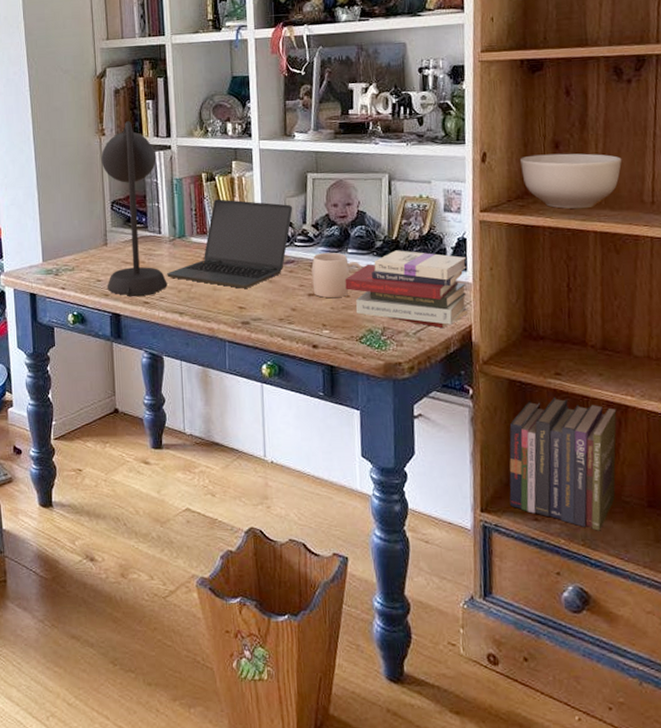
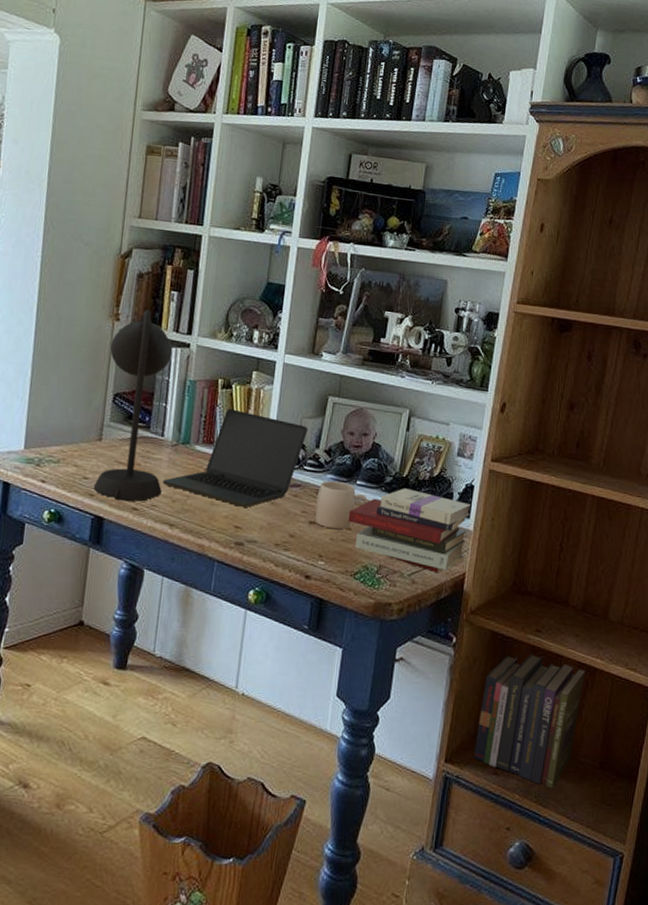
bowl: present [519,153,622,209] -> none [535,412,628,472]

